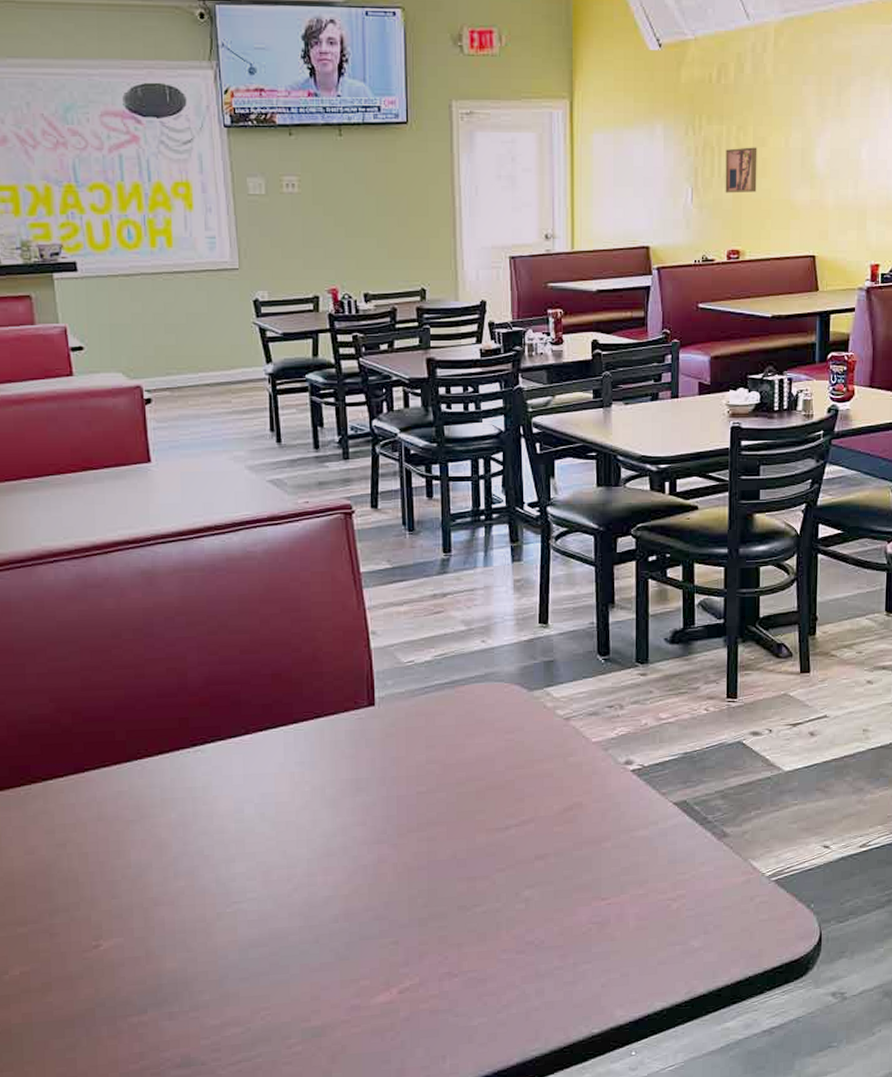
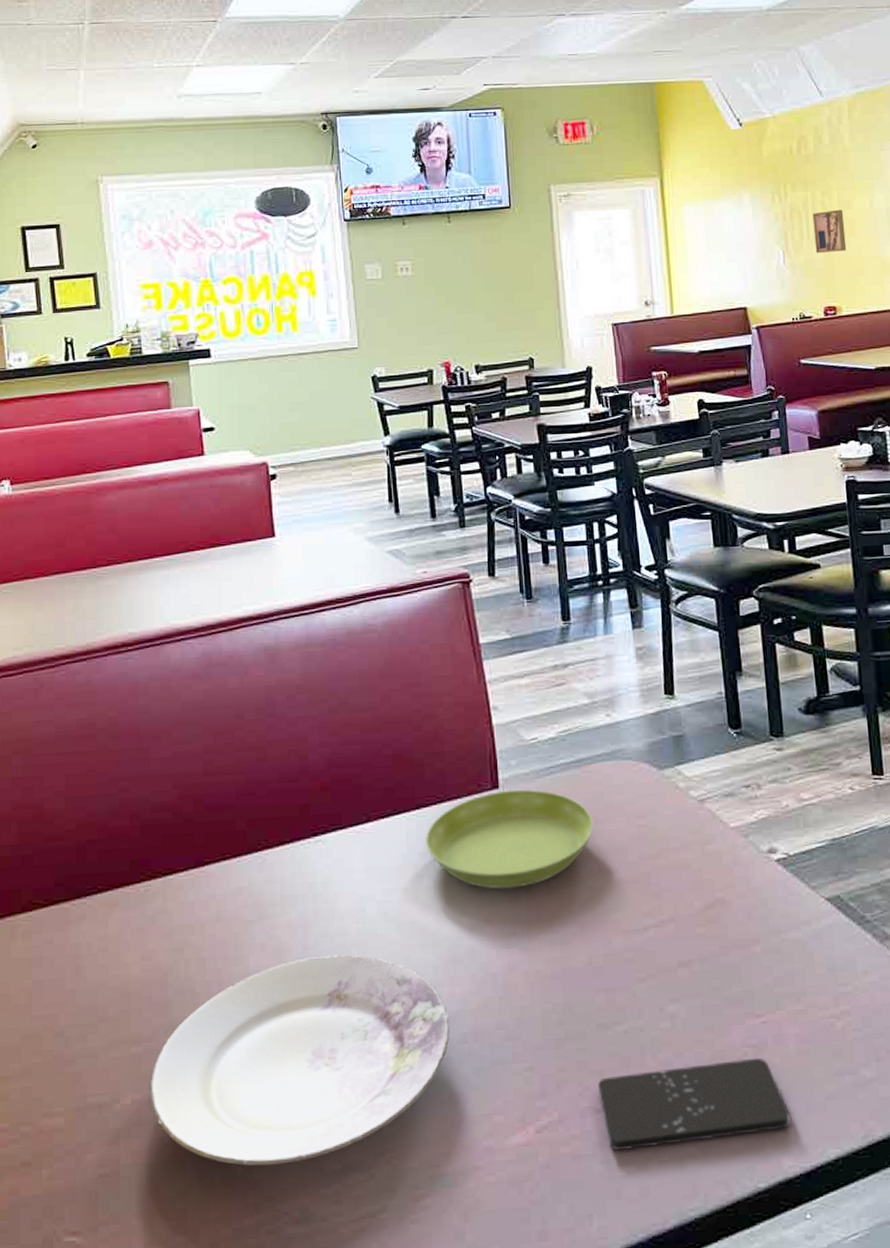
plate: none [36,849,322,1023] -> present [149,954,450,1166]
saucer: none [302,706,464,794] -> present [425,789,594,890]
smartphone: none [456,932,625,1006] -> present [598,1057,790,1150]

